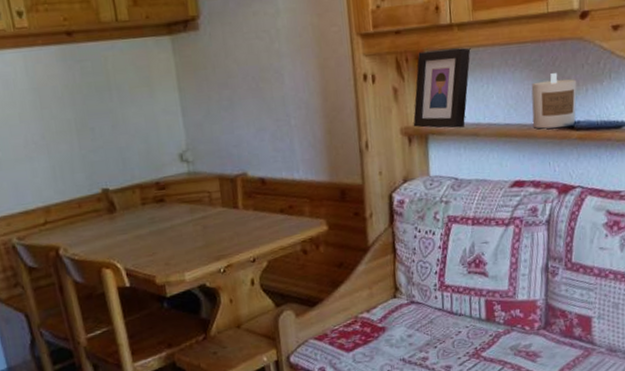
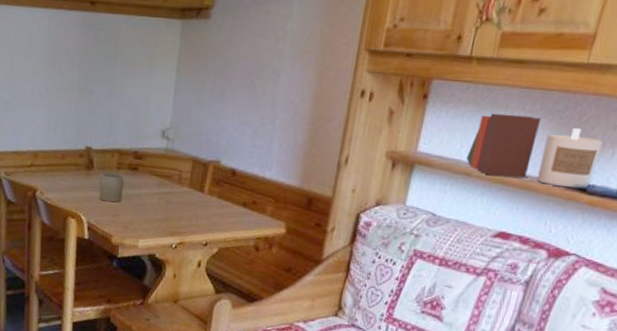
mug: none [125,210,156,243] -> present [98,172,125,203]
picture frame: present [414,48,470,128] -> none [402,79,485,164]
books: none [470,69,524,131] -> present [466,113,542,178]

